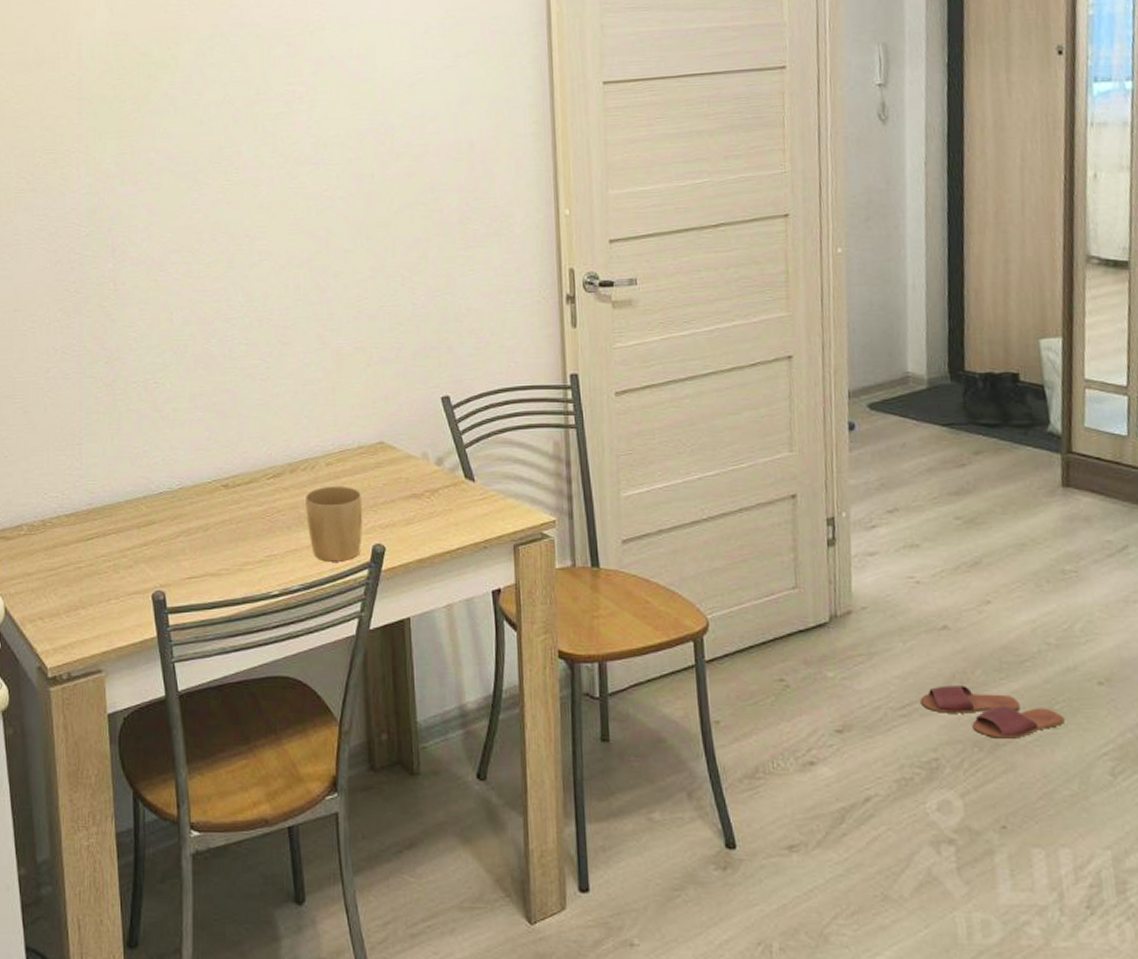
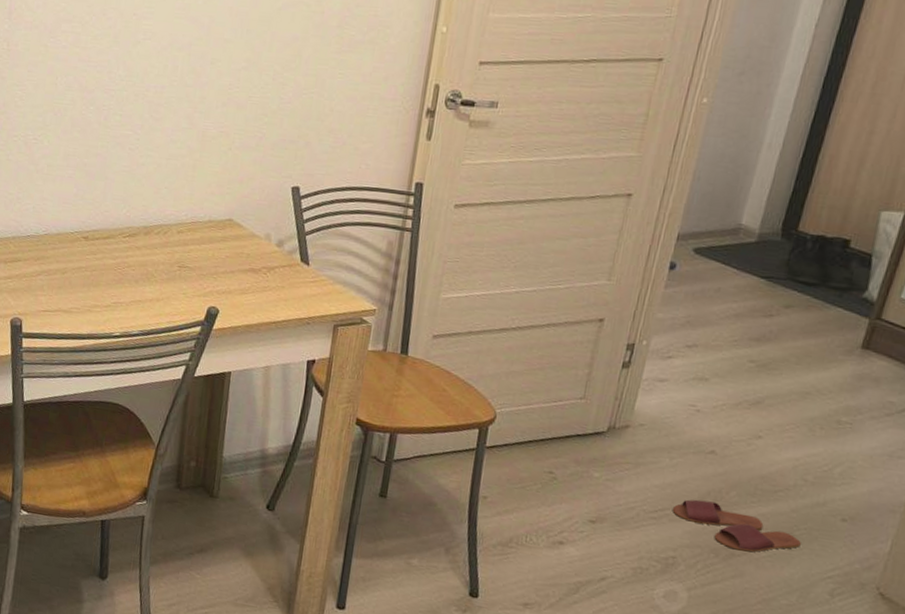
mug: present [306,485,363,562] -> none [152,251,205,317]

